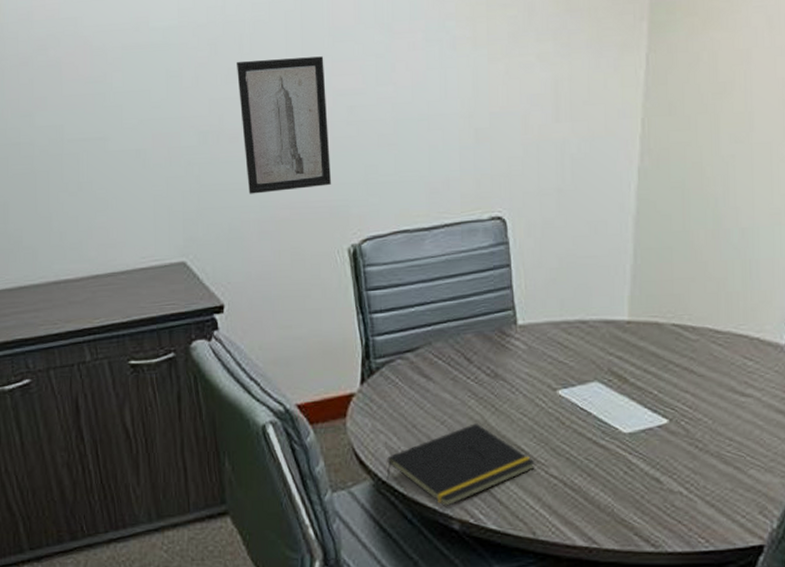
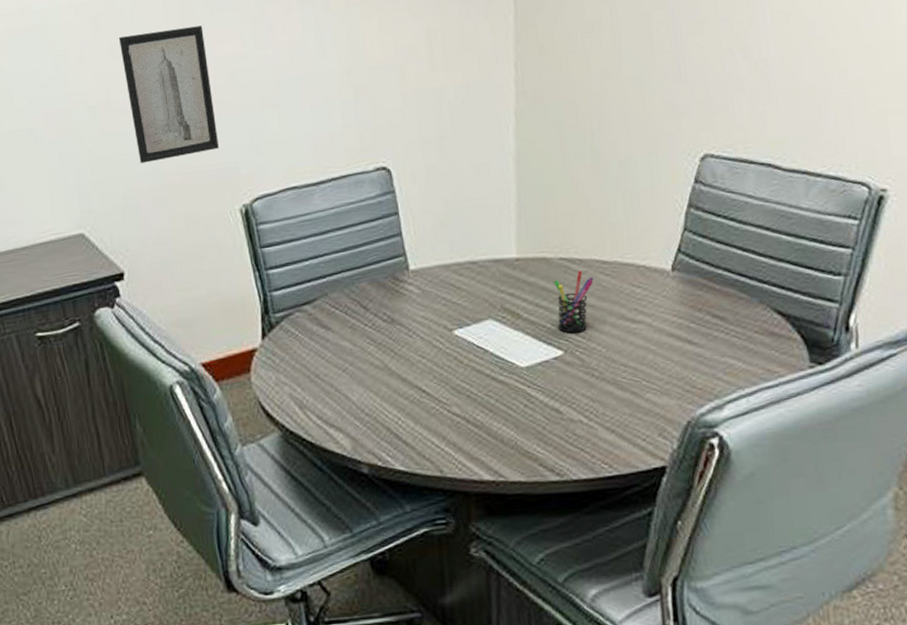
notepad: present [386,423,536,507] -> none [293,368,438,452]
pen holder: none [663,339,705,402] -> present [553,271,594,333]

